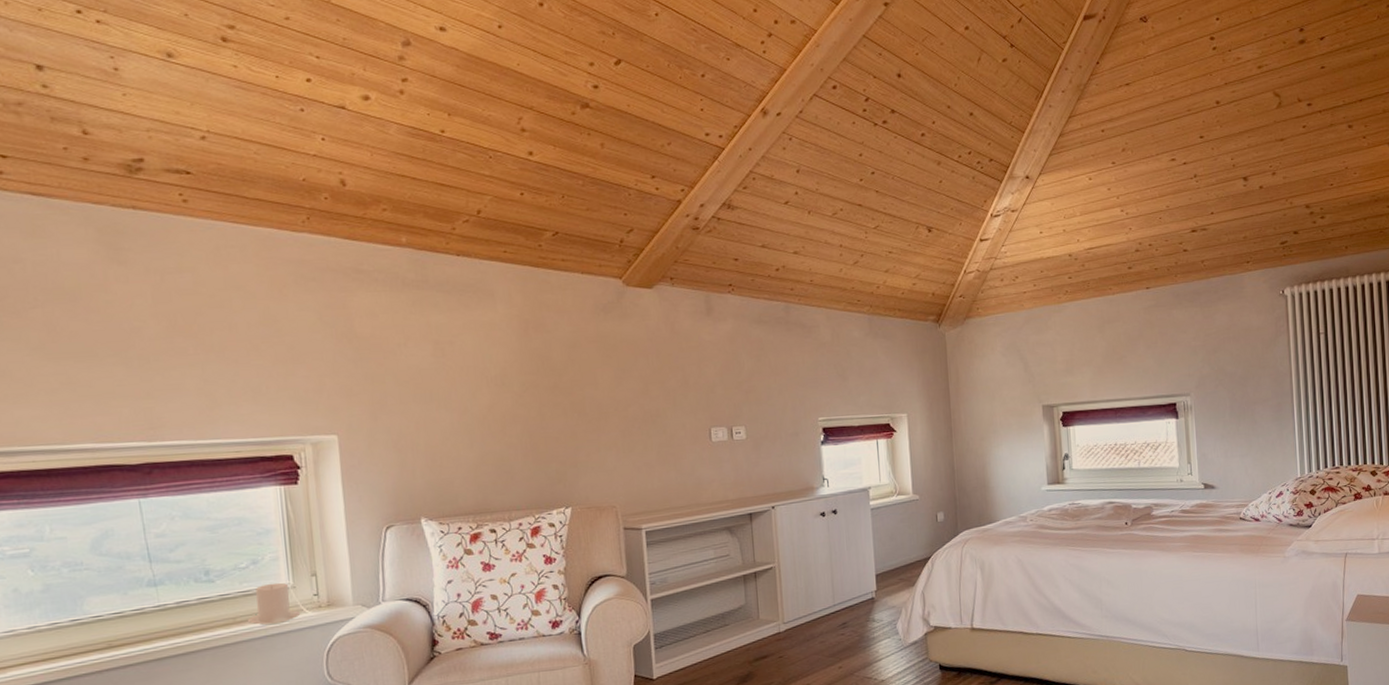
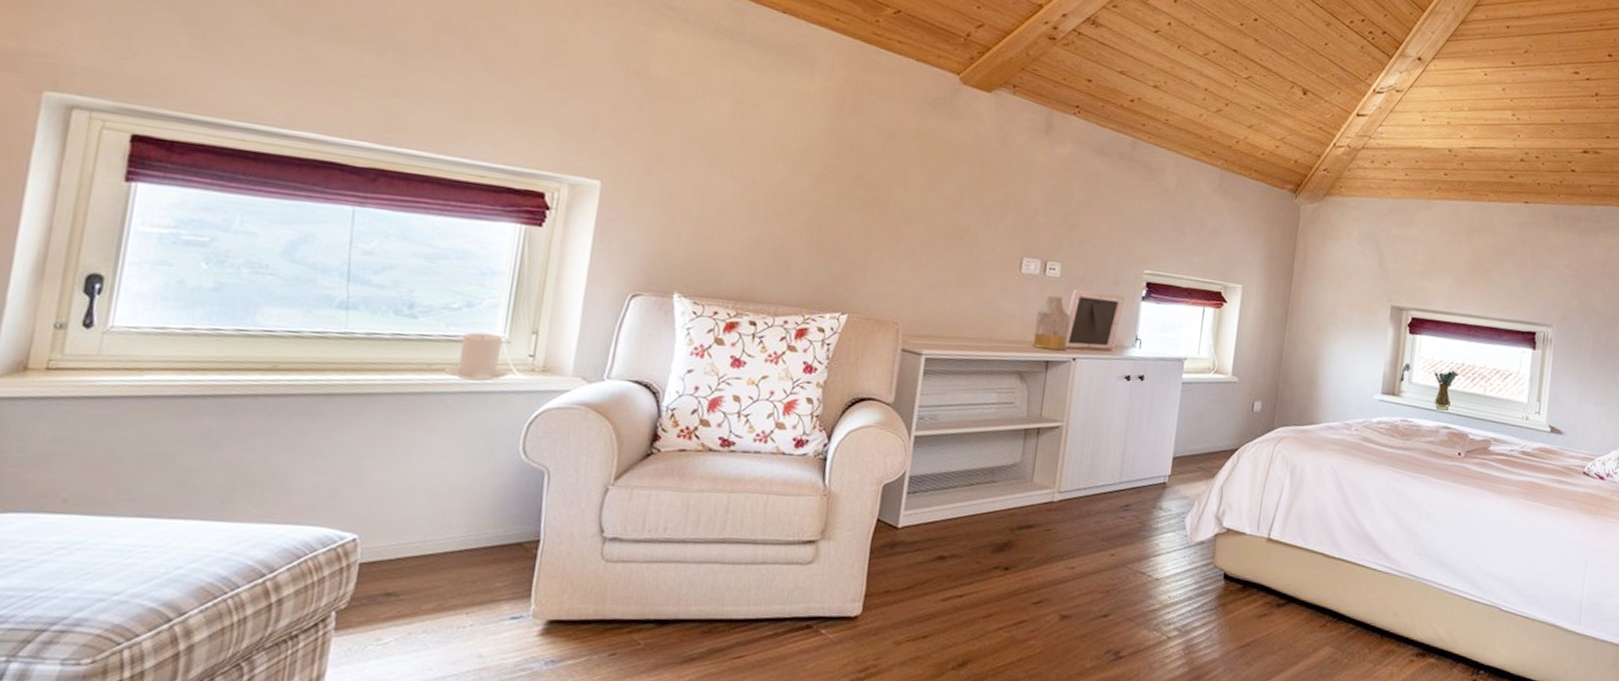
vase: none [732,456,764,504] -> present [1032,295,1069,351]
picture frame: none [759,444,807,501] -> present [1064,290,1125,352]
vase: none [1091,449,1113,490] -> present [1434,368,1459,412]

